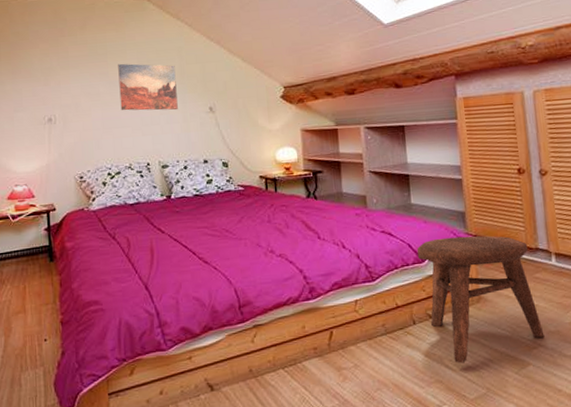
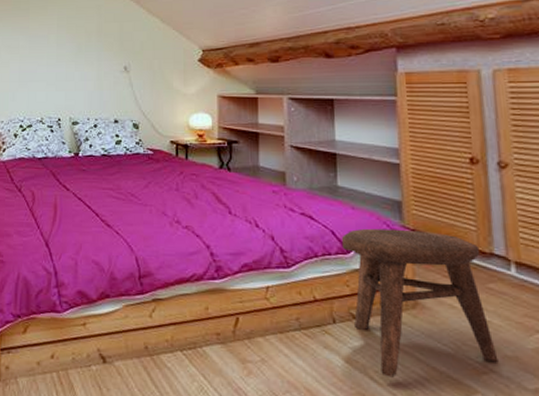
wall art: present [118,63,178,111] -> none [37,19,93,68]

